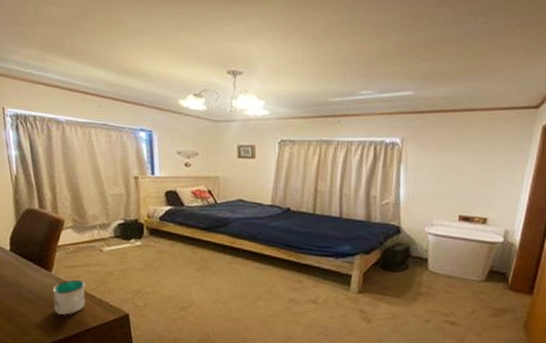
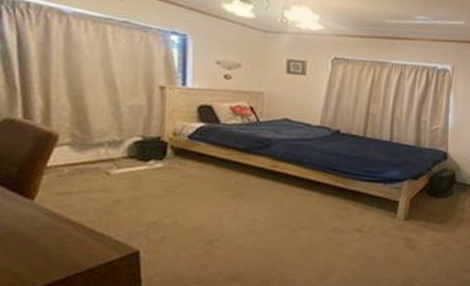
mug: present [52,279,86,315] -> none [32,209,83,255]

